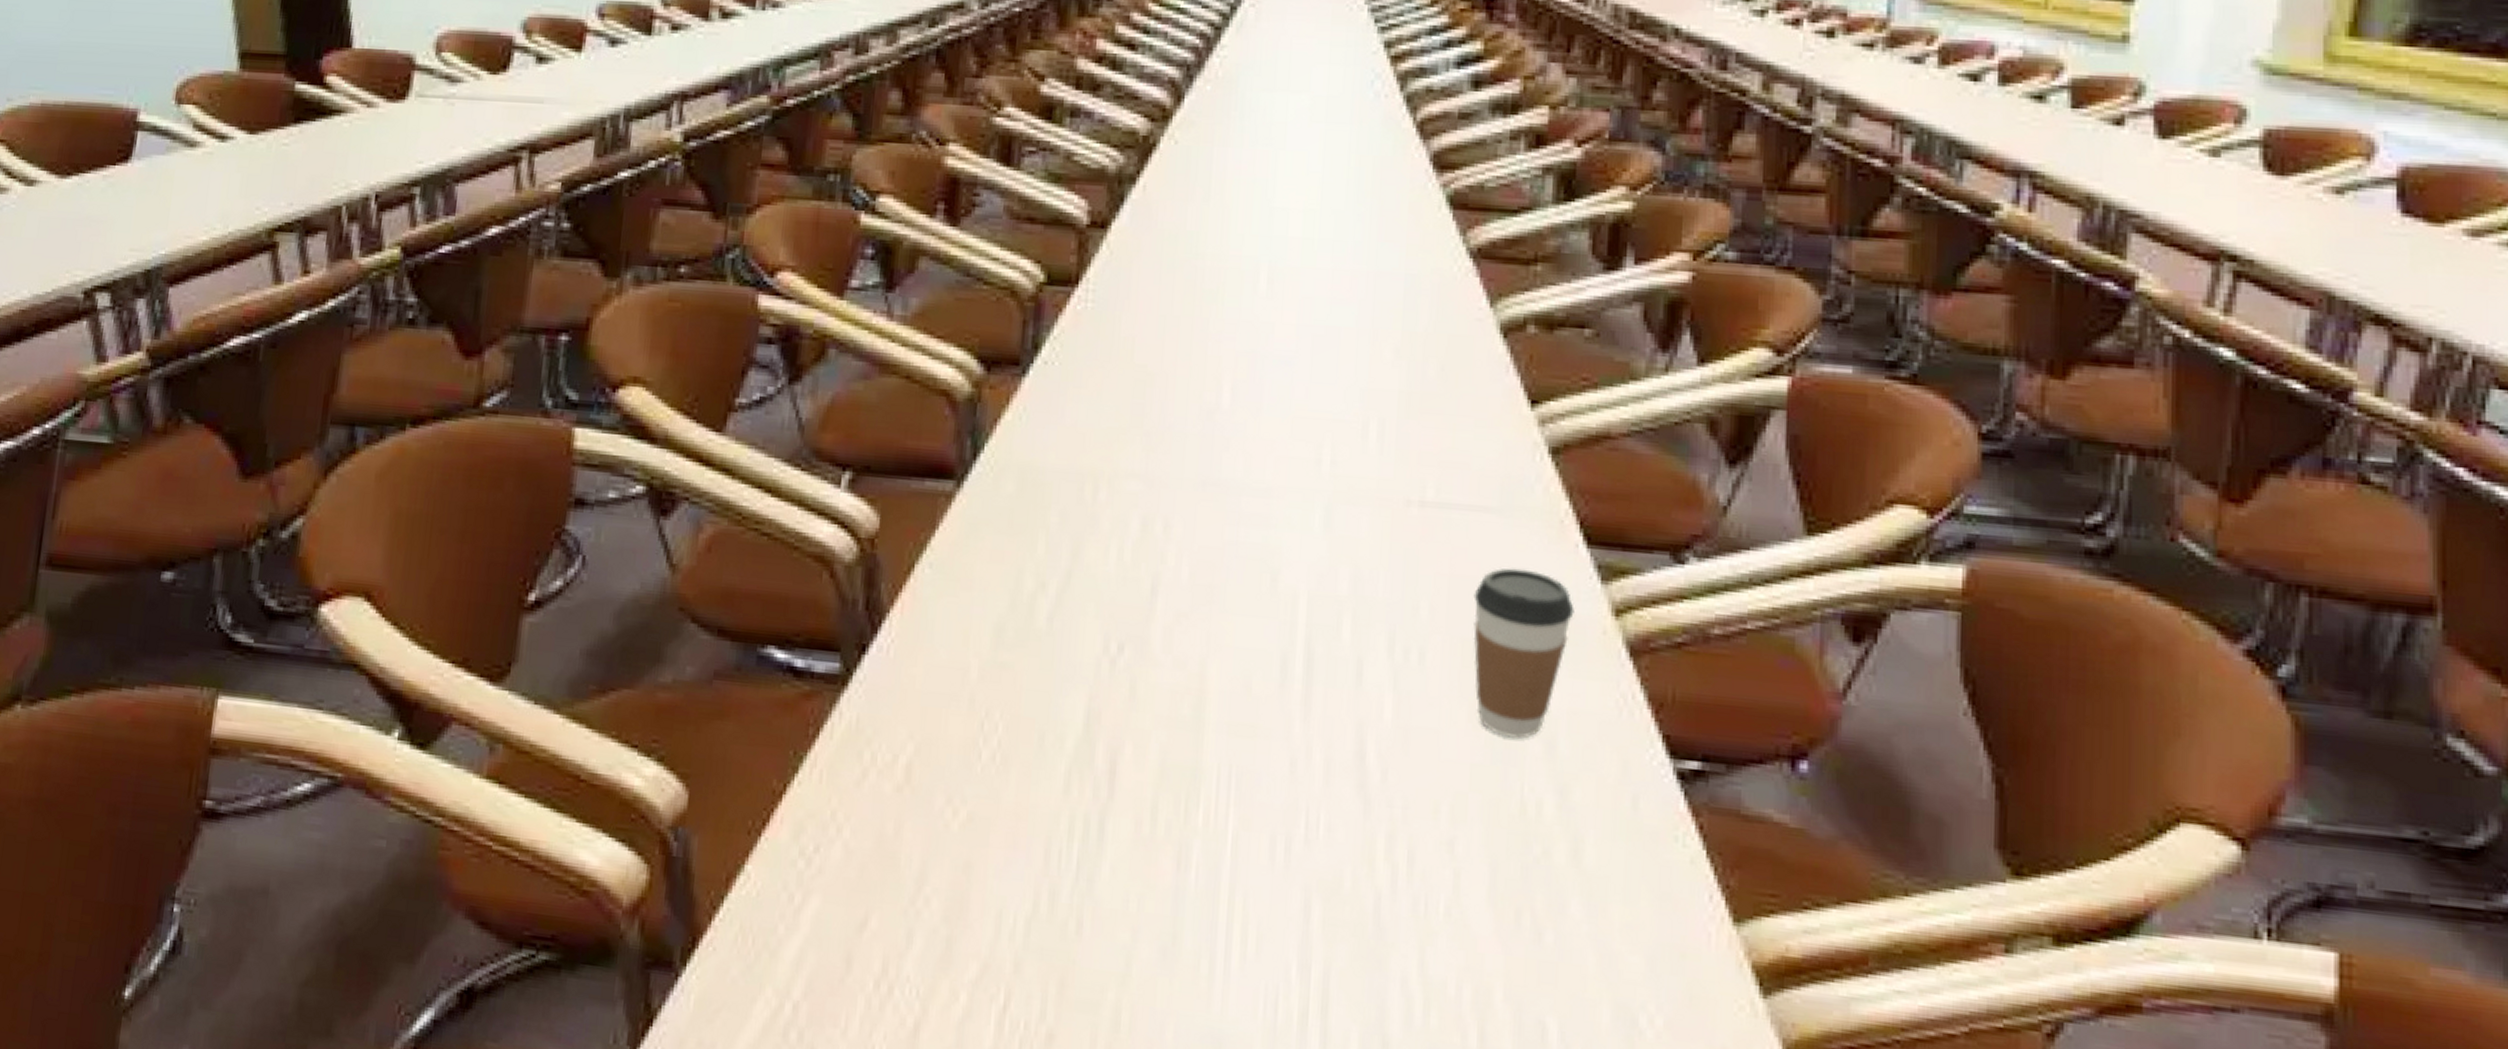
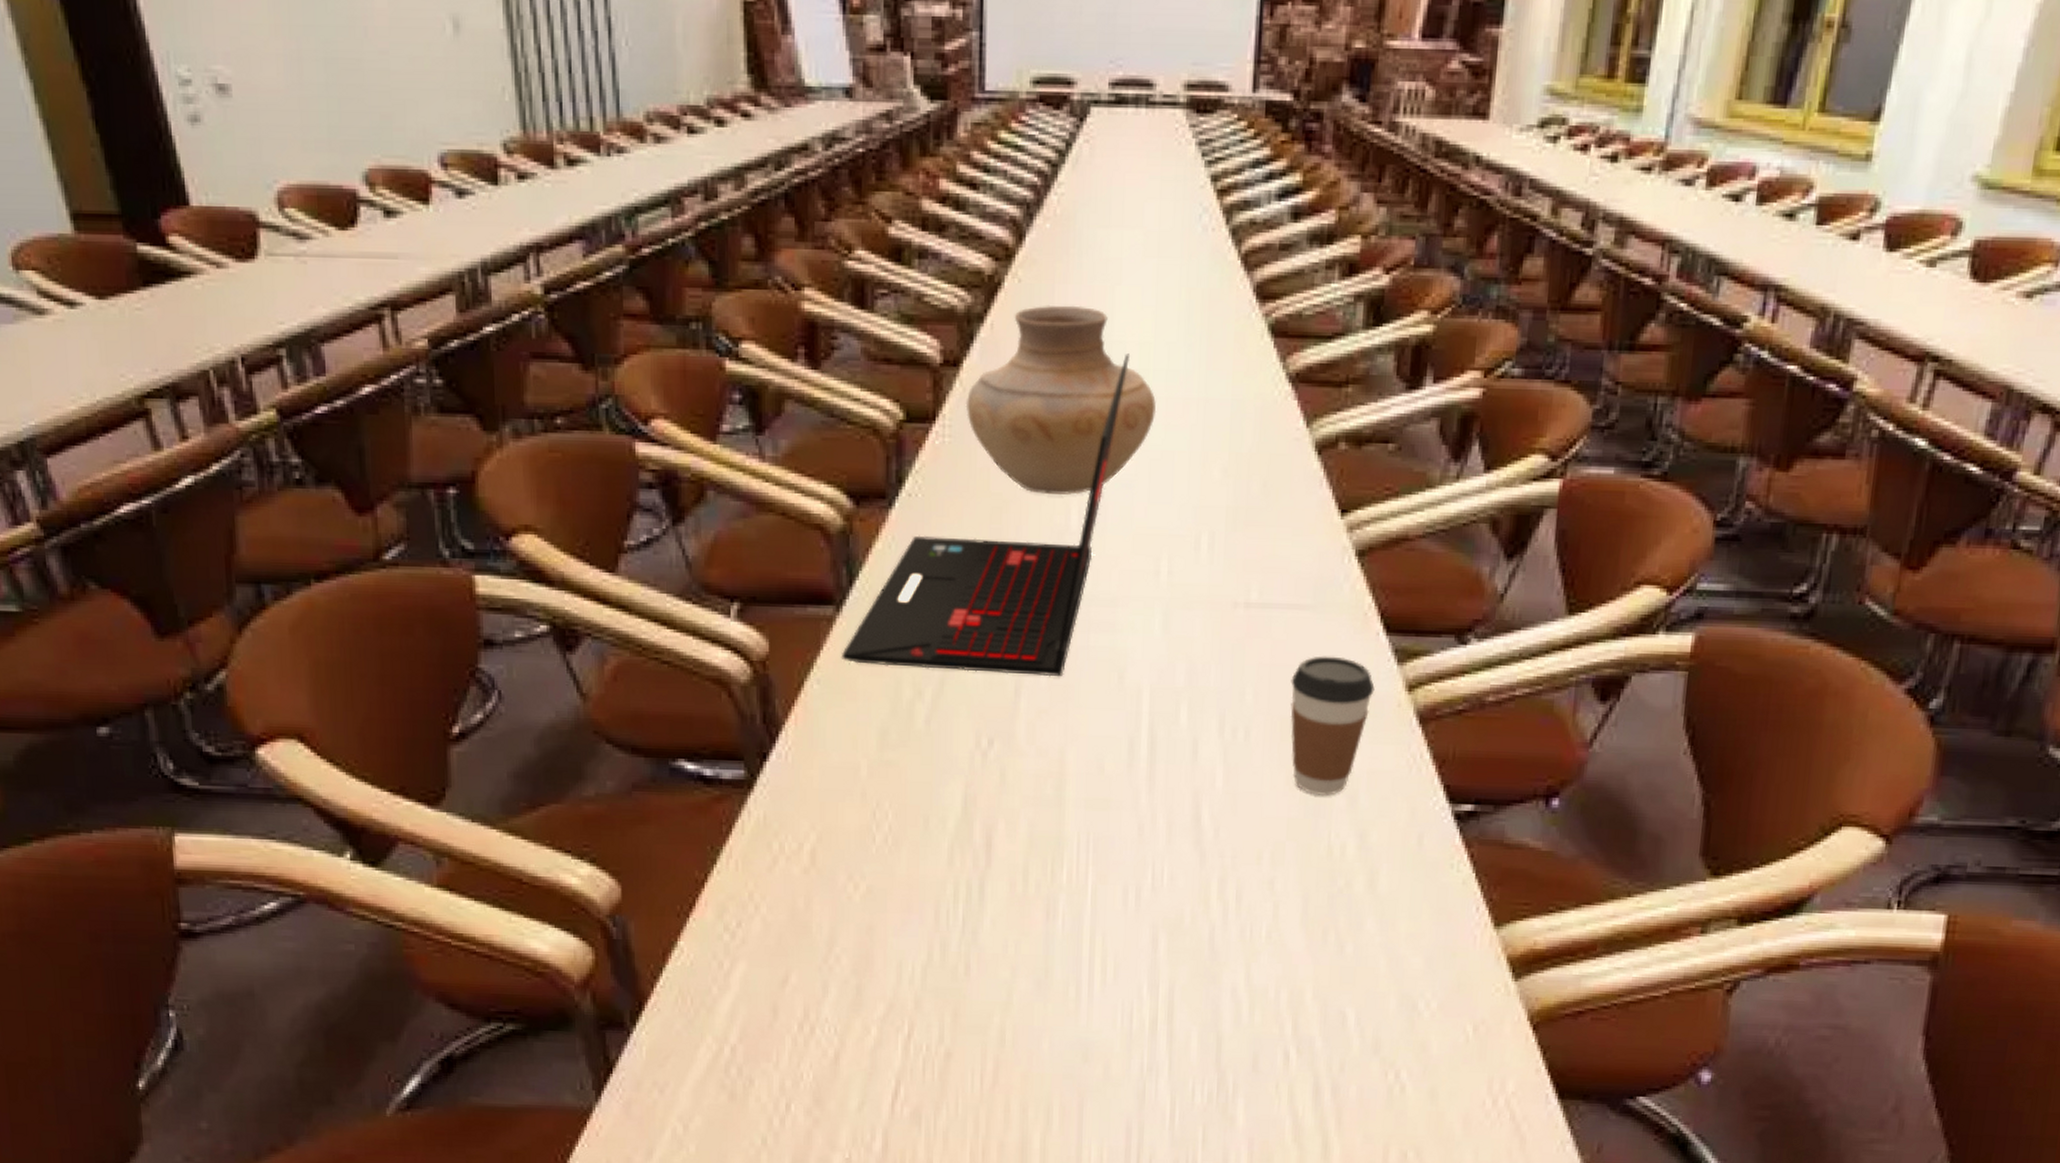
laptop: none [957,221,1292,575] -> present [841,354,1129,677]
vase: none [1111,167,1321,370] -> present [965,304,1157,495]

